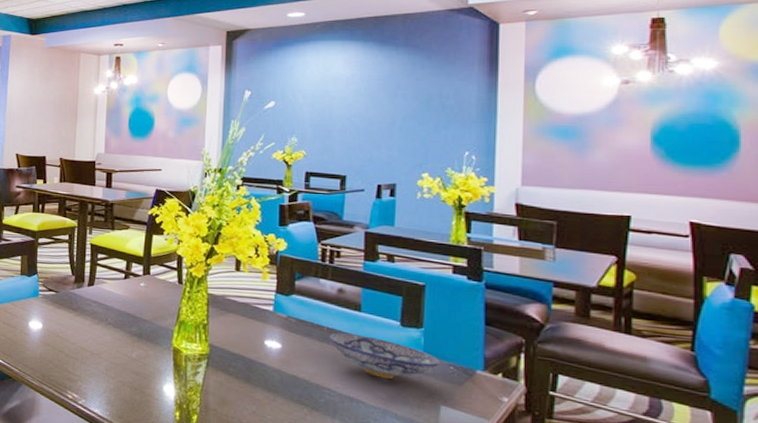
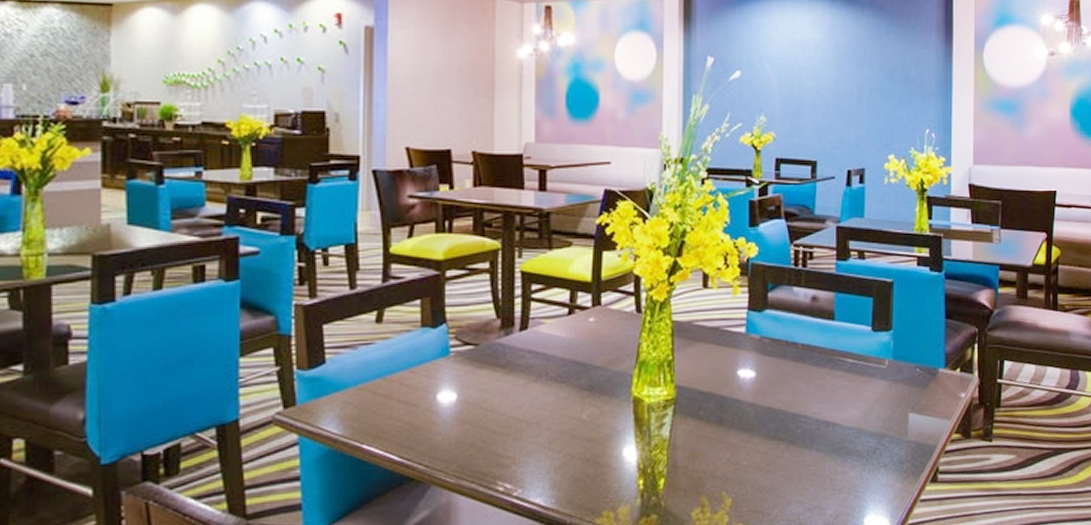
bowl: present [329,333,440,379] -> none [804,348,908,393]

